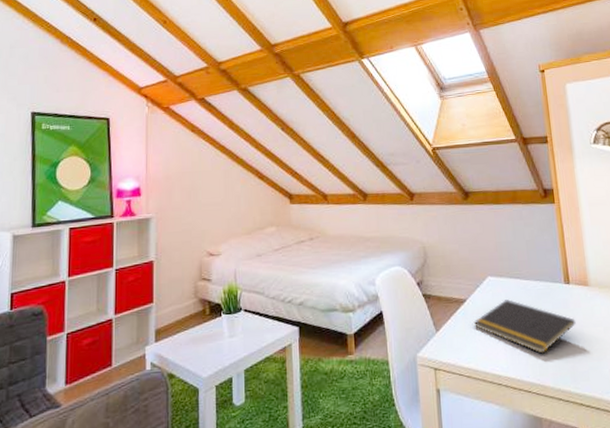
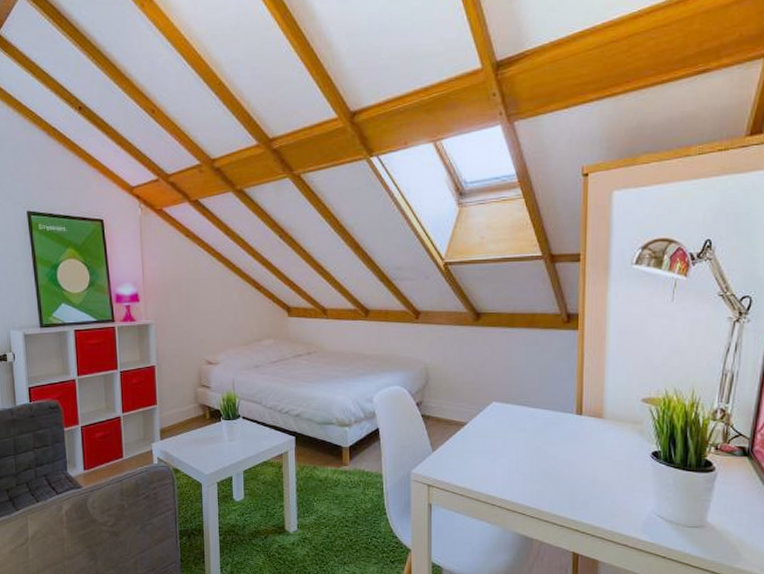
notepad: present [473,299,576,354] -> none [472,426,583,480]

